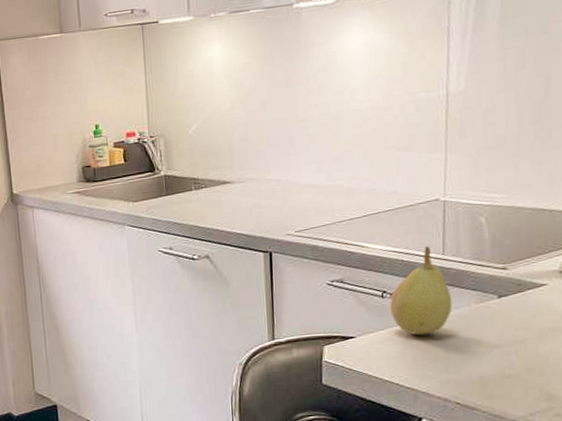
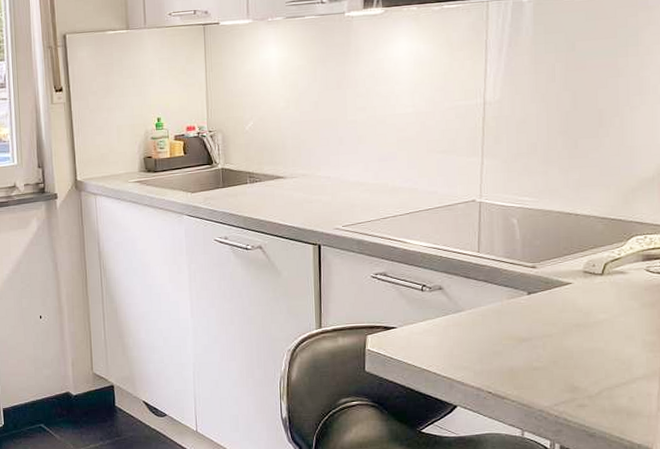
fruit: present [390,245,453,336] -> none [429,243,486,328]

